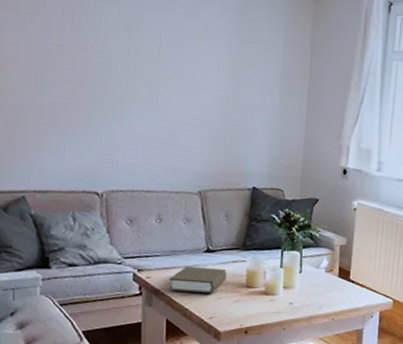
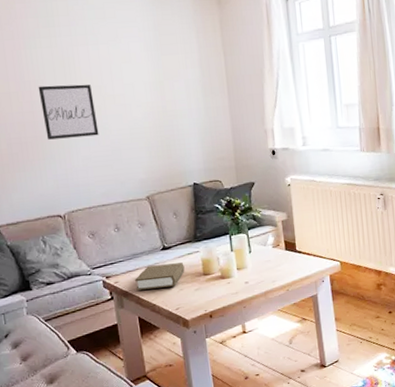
wall art: none [96,44,158,114] -> present [38,84,99,140]

